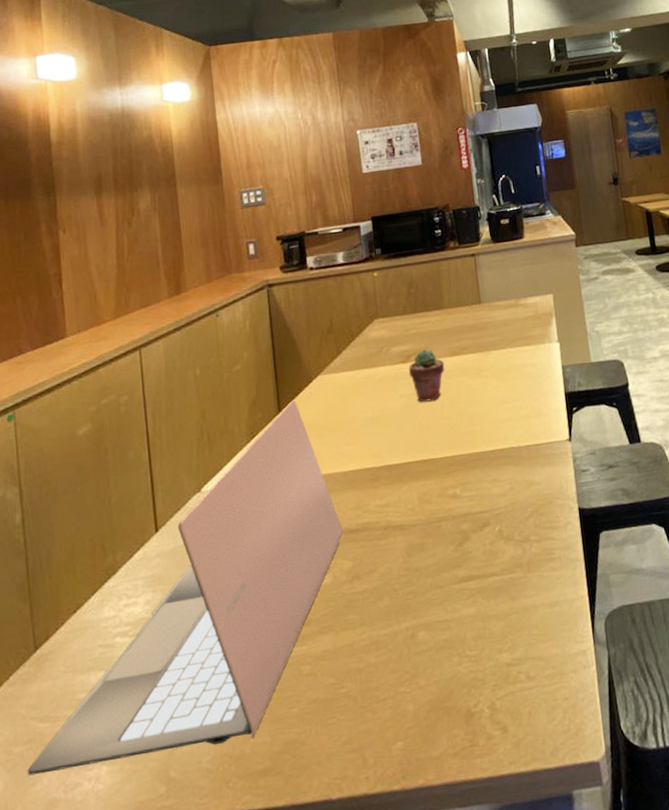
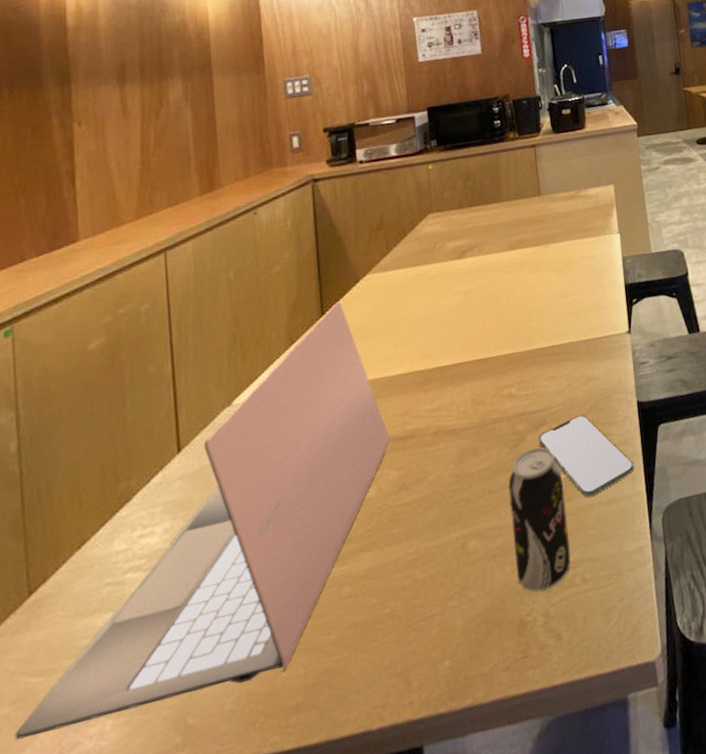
potted succulent: present [408,349,445,402] -> none [463,244,502,299]
beverage can: none [454,547,516,686] -> present [508,447,571,593]
smartphone: none [483,518,576,598] -> present [539,415,634,497]

